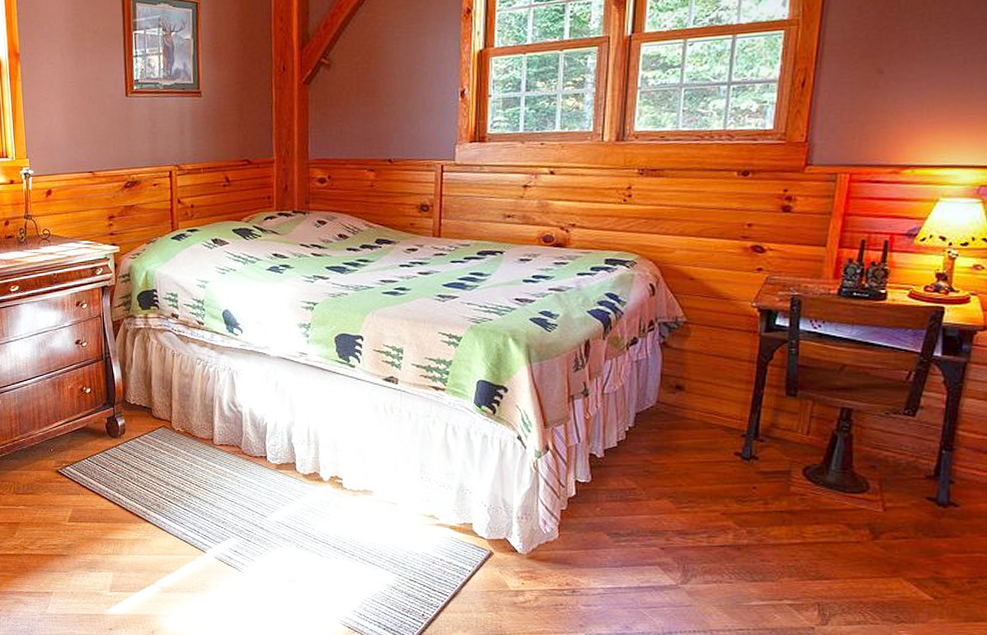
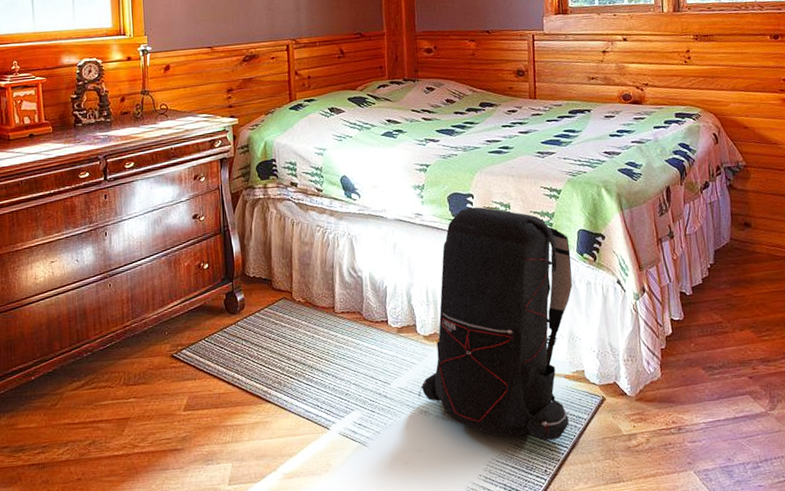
backpack: none [295,349,467,587] -> present [418,207,573,441]

